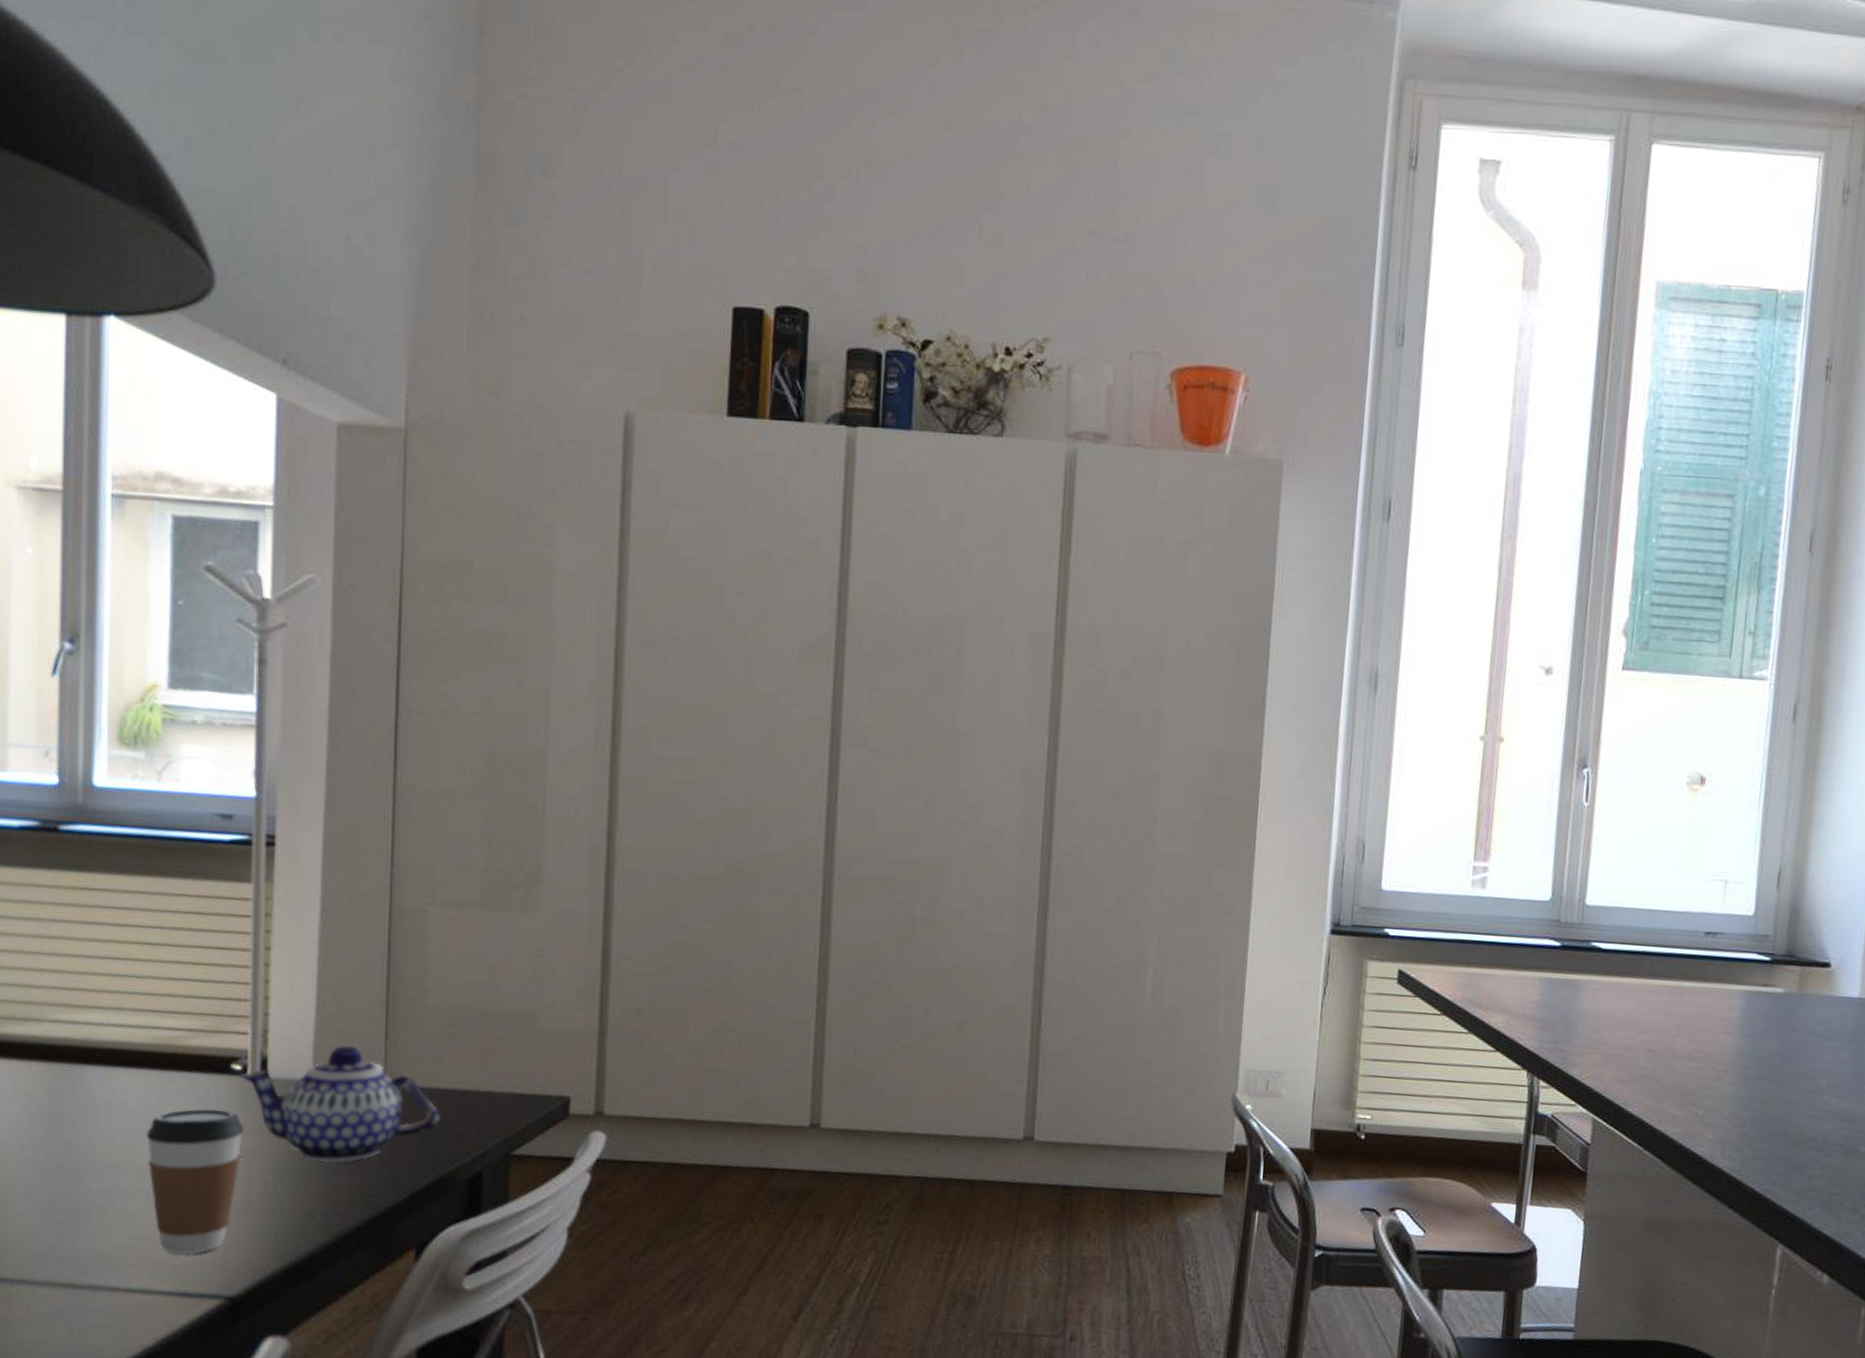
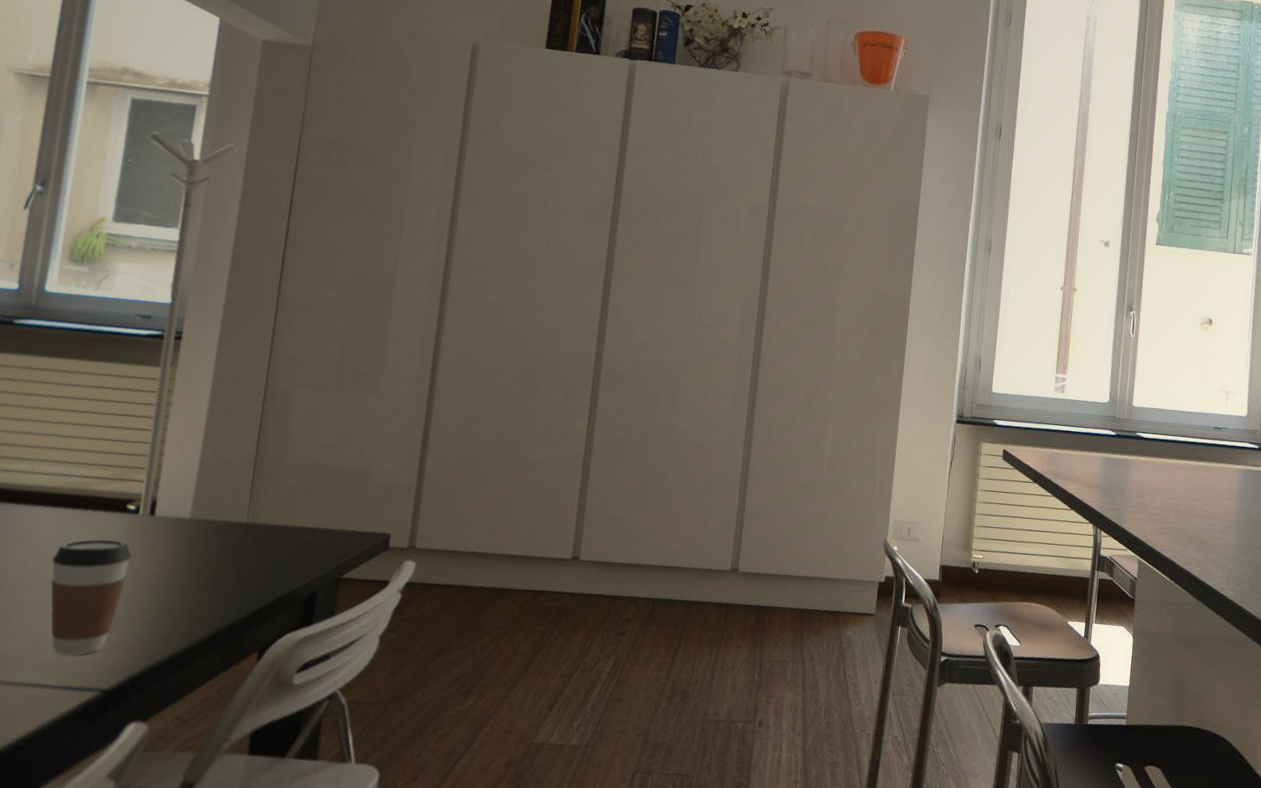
teapot: present [238,1045,441,1163] -> none [132,491,289,583]

